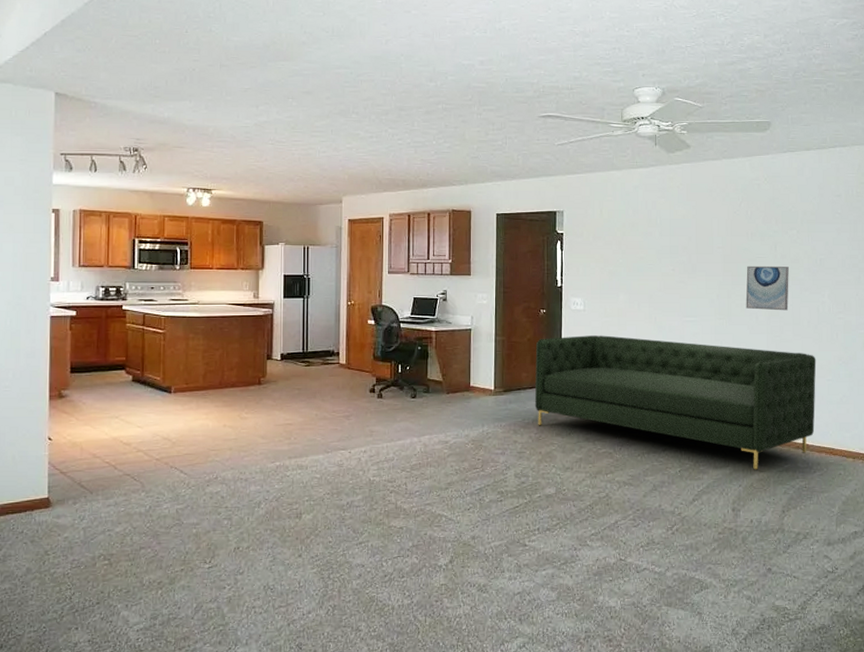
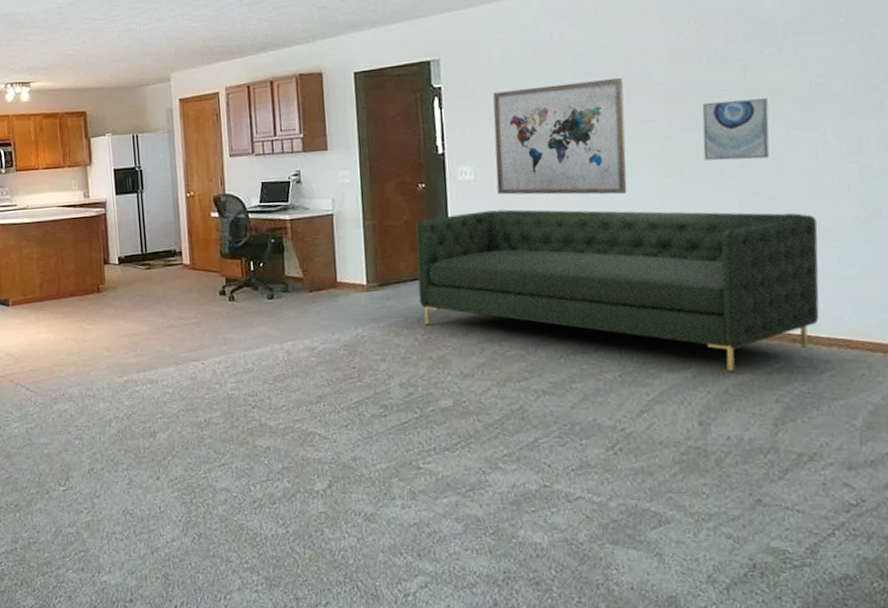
wall art: none [600,240,695,330] -> present [493,77,628,195]

